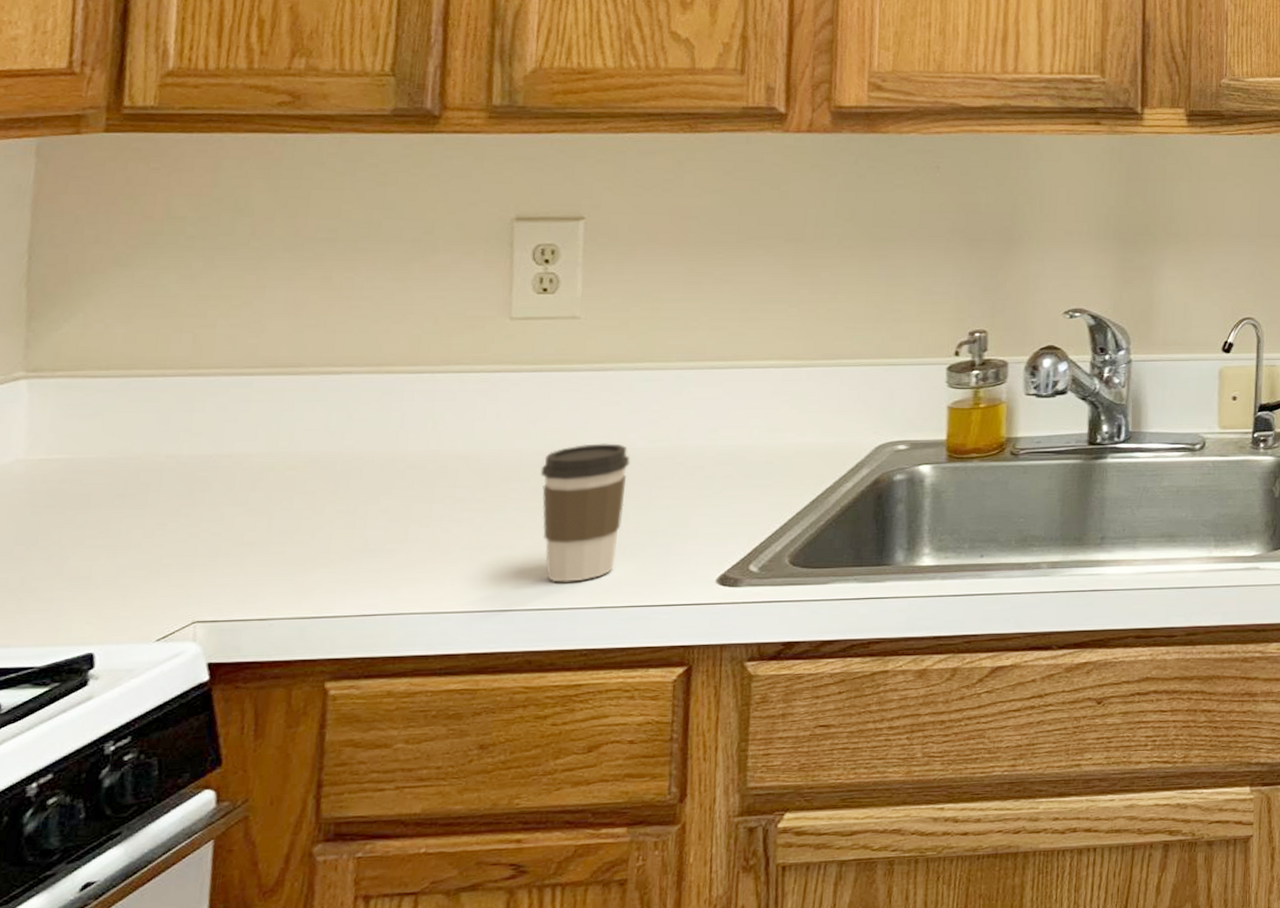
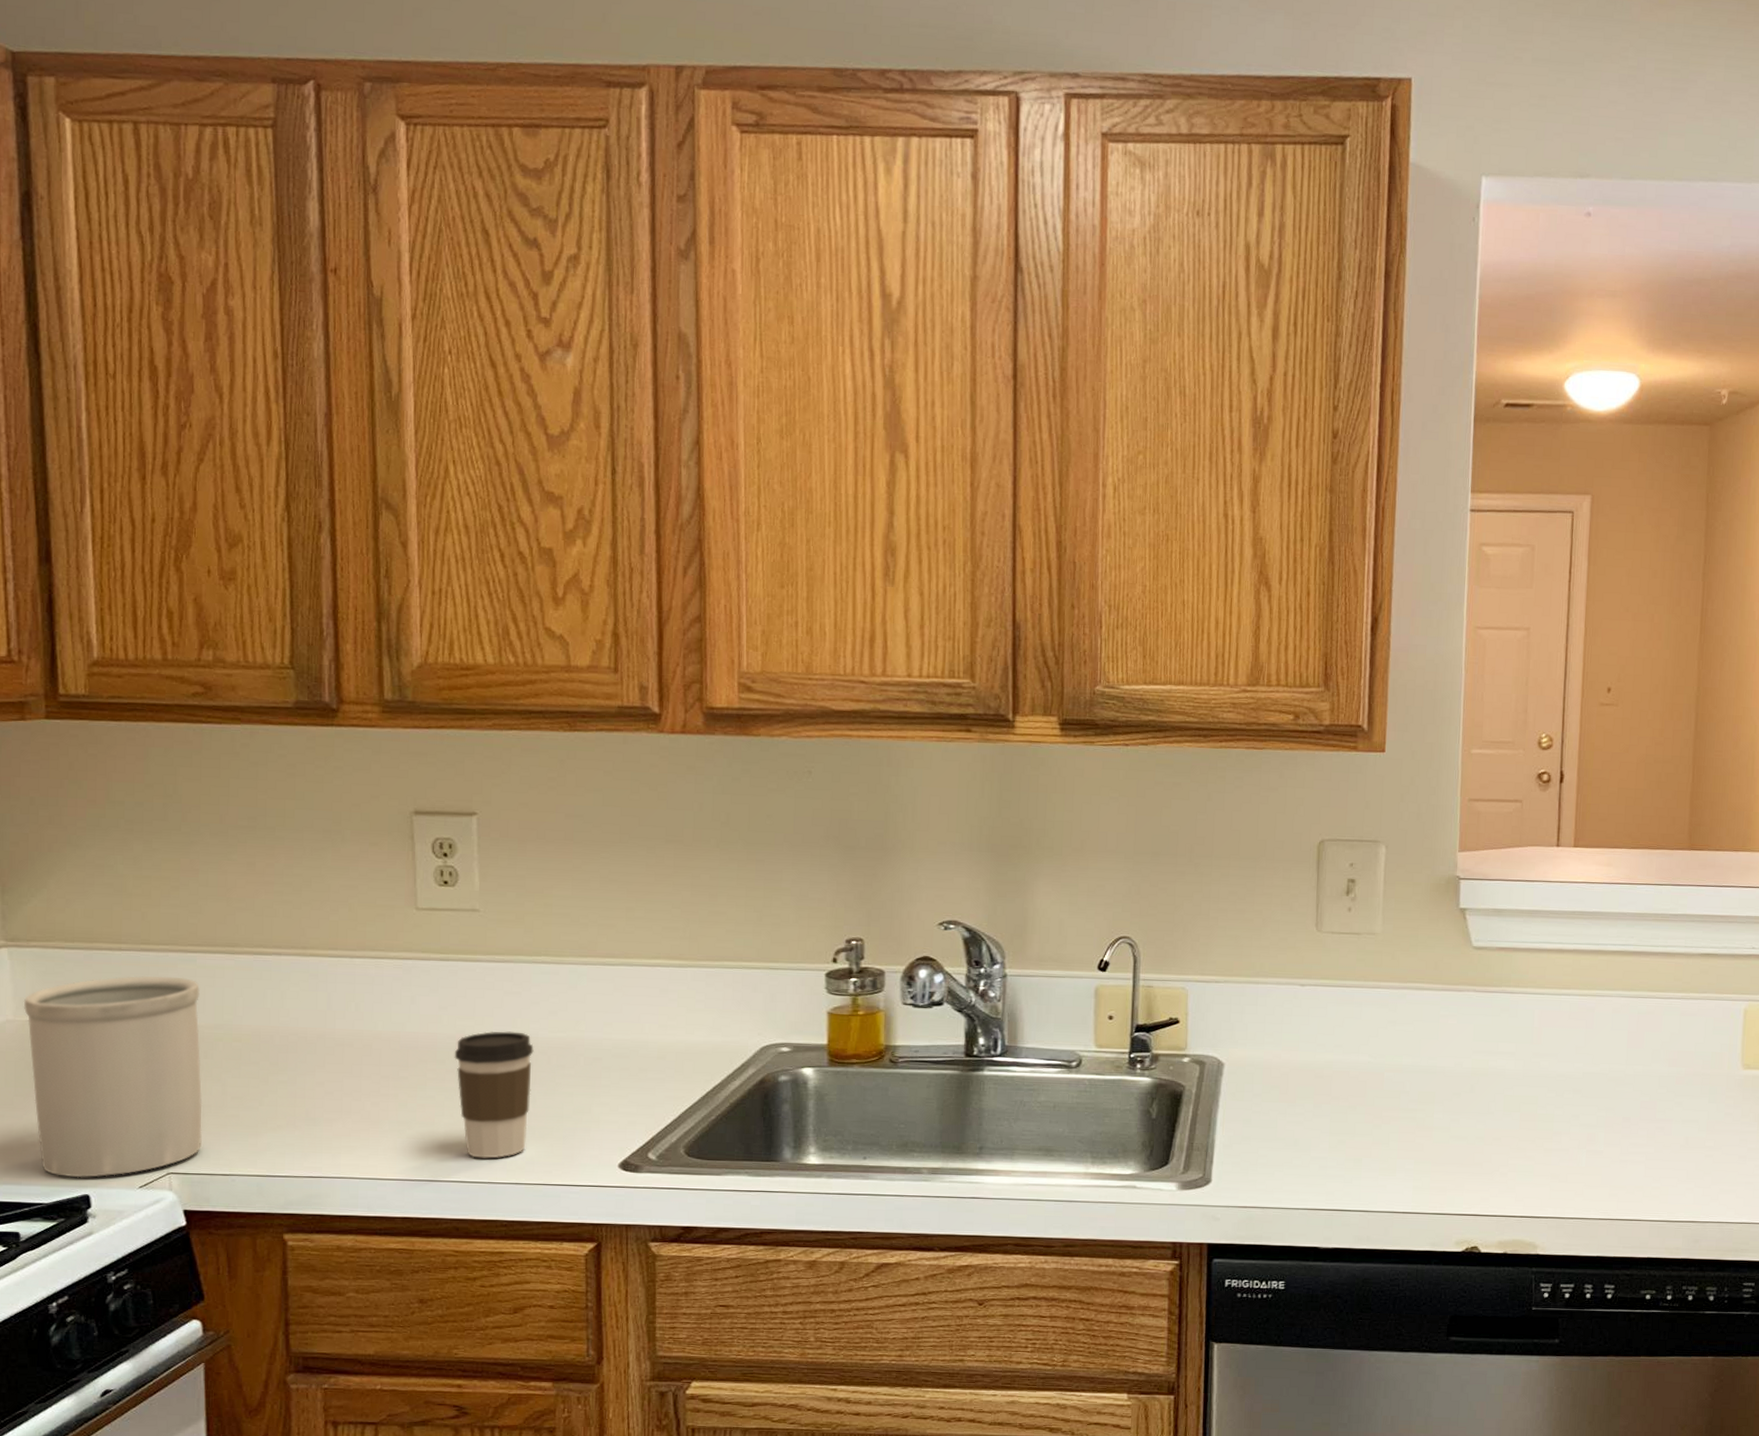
utensil holder: none [37,402,254,635] -> present [23,975,203,1178]

